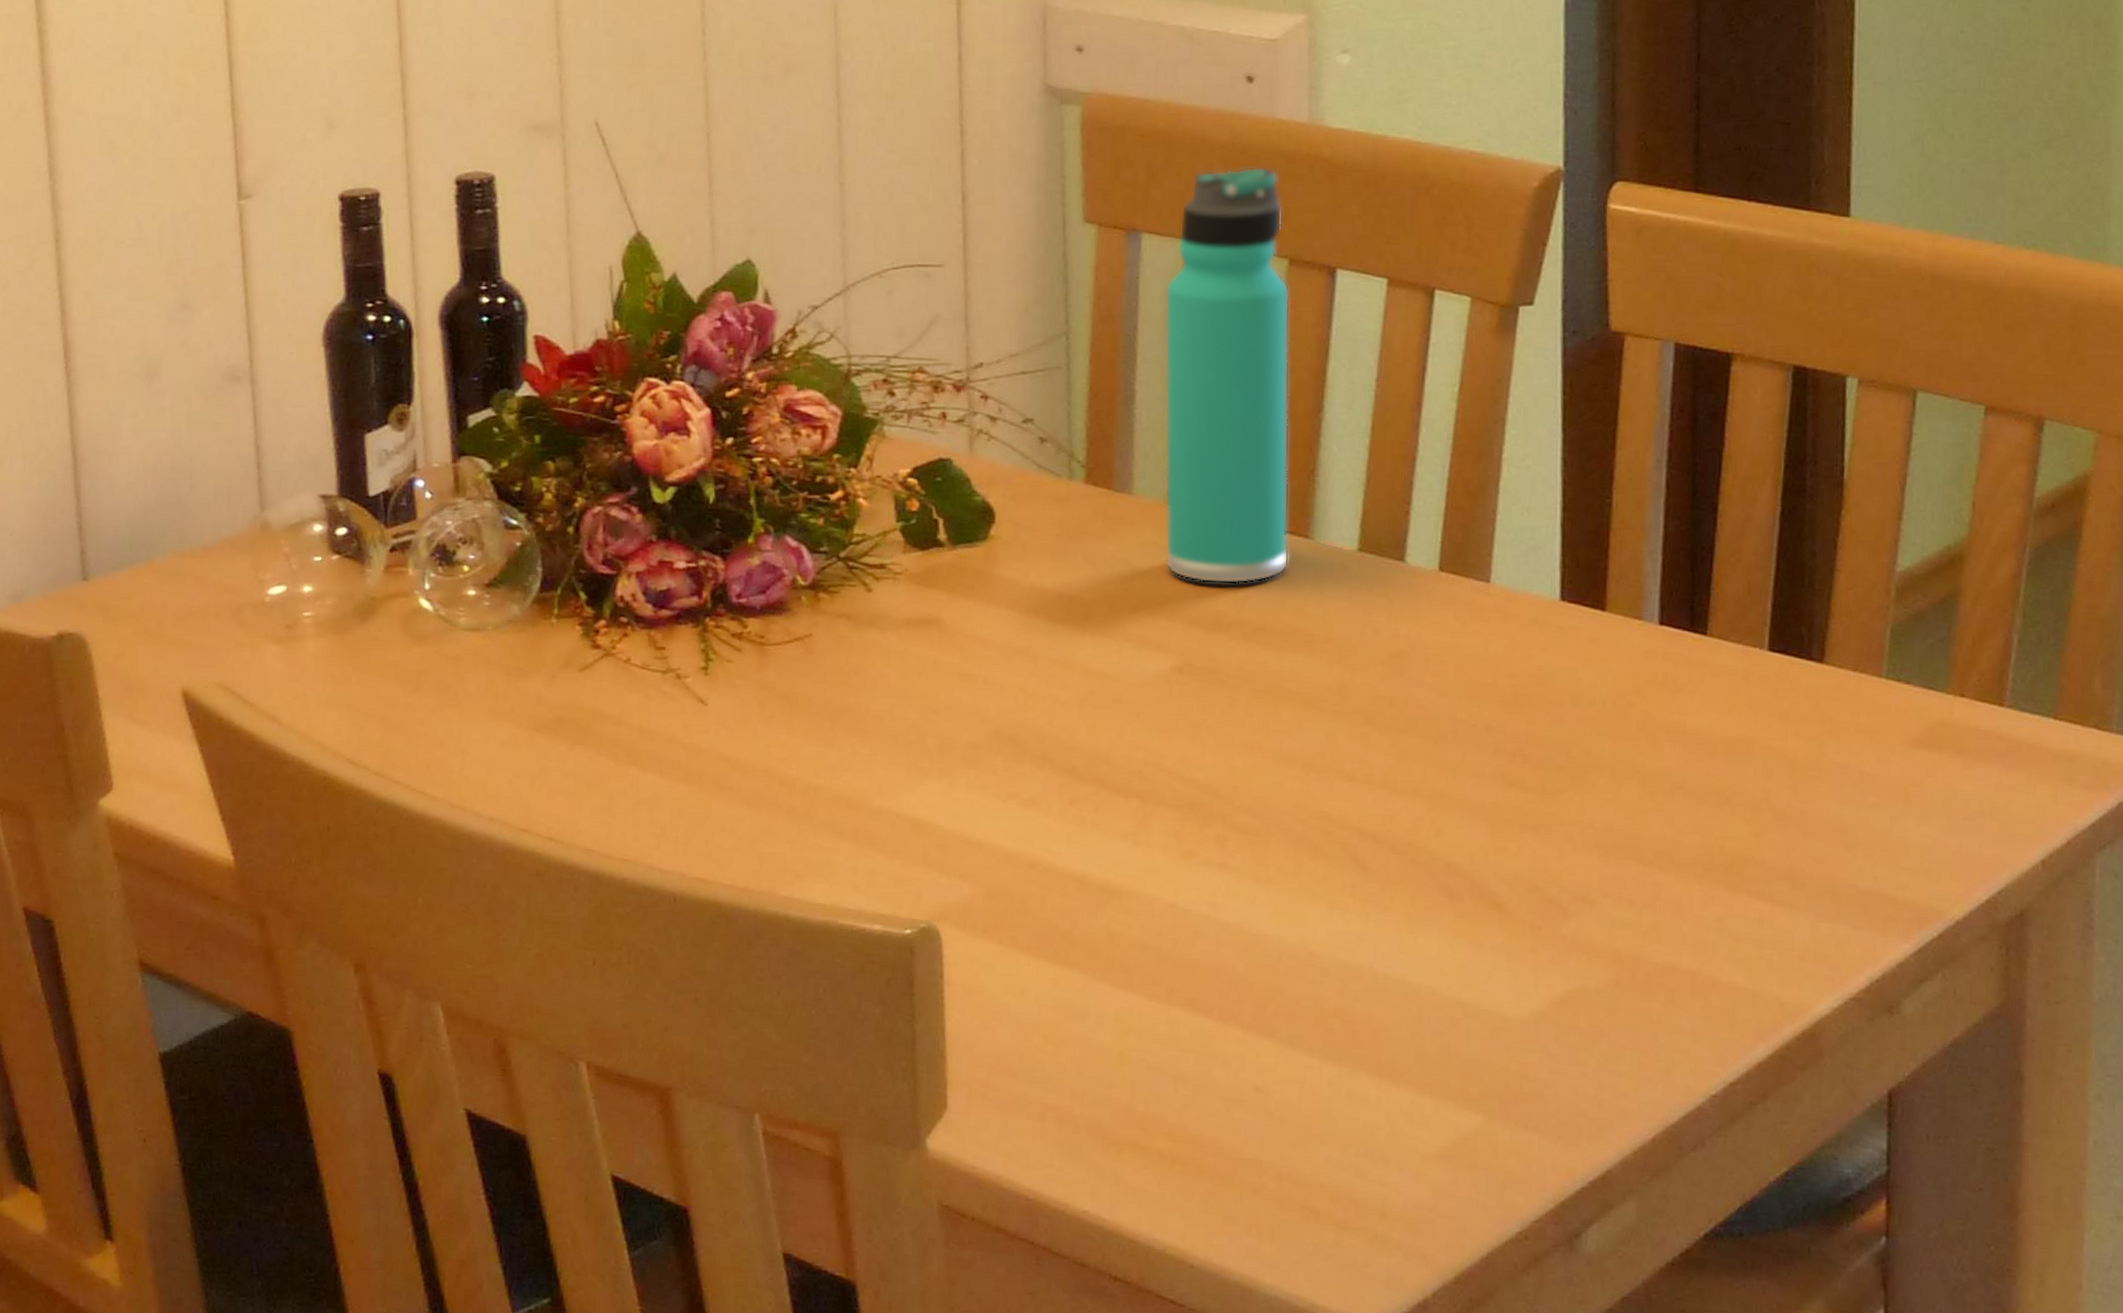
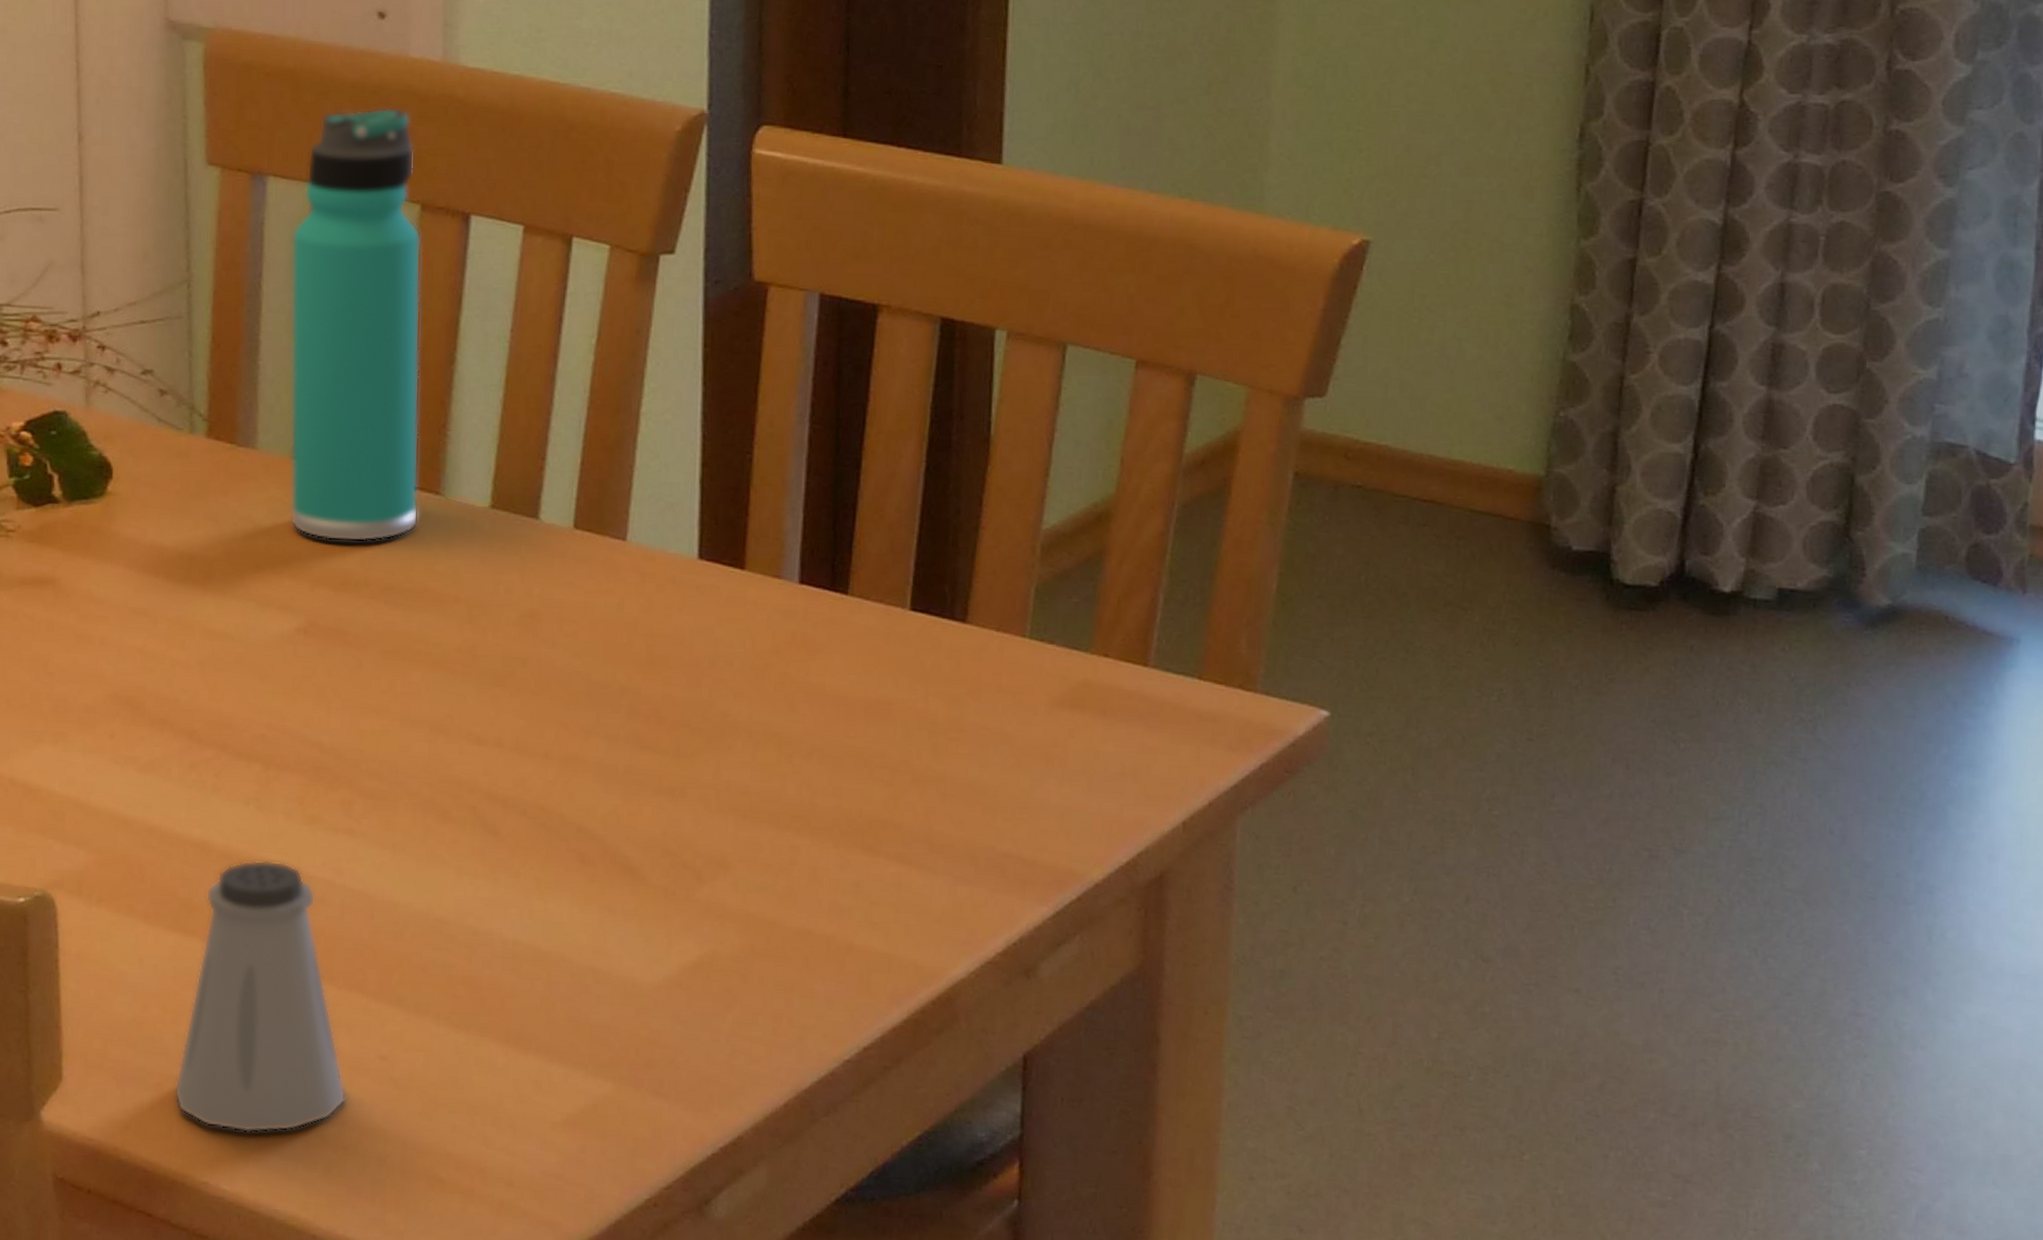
saltshaker: none [1055,893,1223,1163] -> present [174,860,347,1133]

